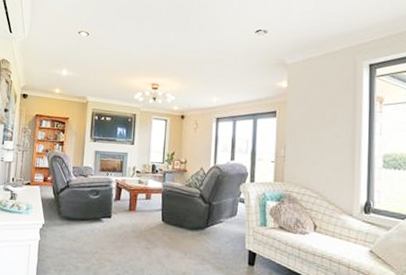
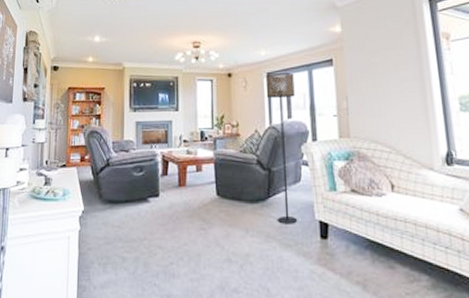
floor lamp: none [213,119,240,251] -> present [265,73,297,224]

